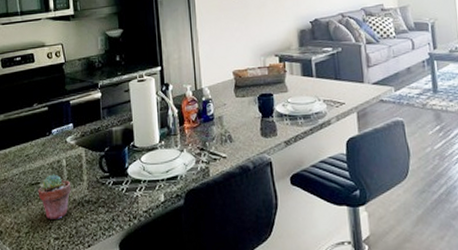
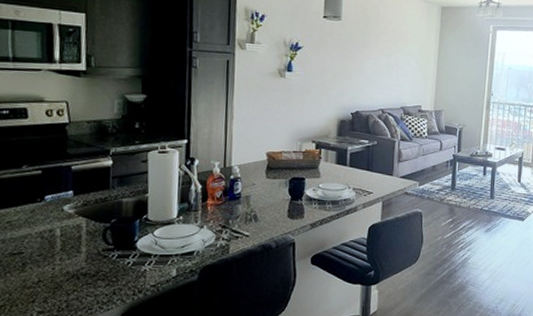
potted succulent: present [37,174,71,219] -> none [20,244,65,292]

